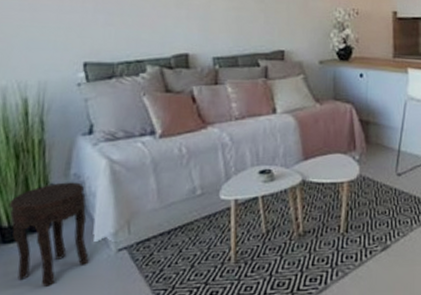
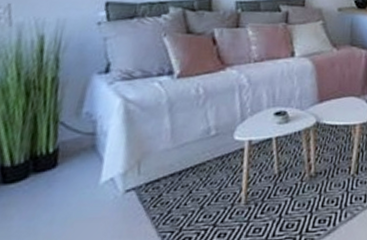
side table: present [10,182,89,286] -> none [14,121,97,229]

